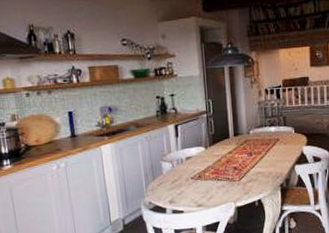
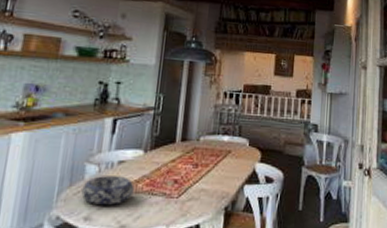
decorative bowl: none [163,169,203,192] -> present [81,176,134,206]

